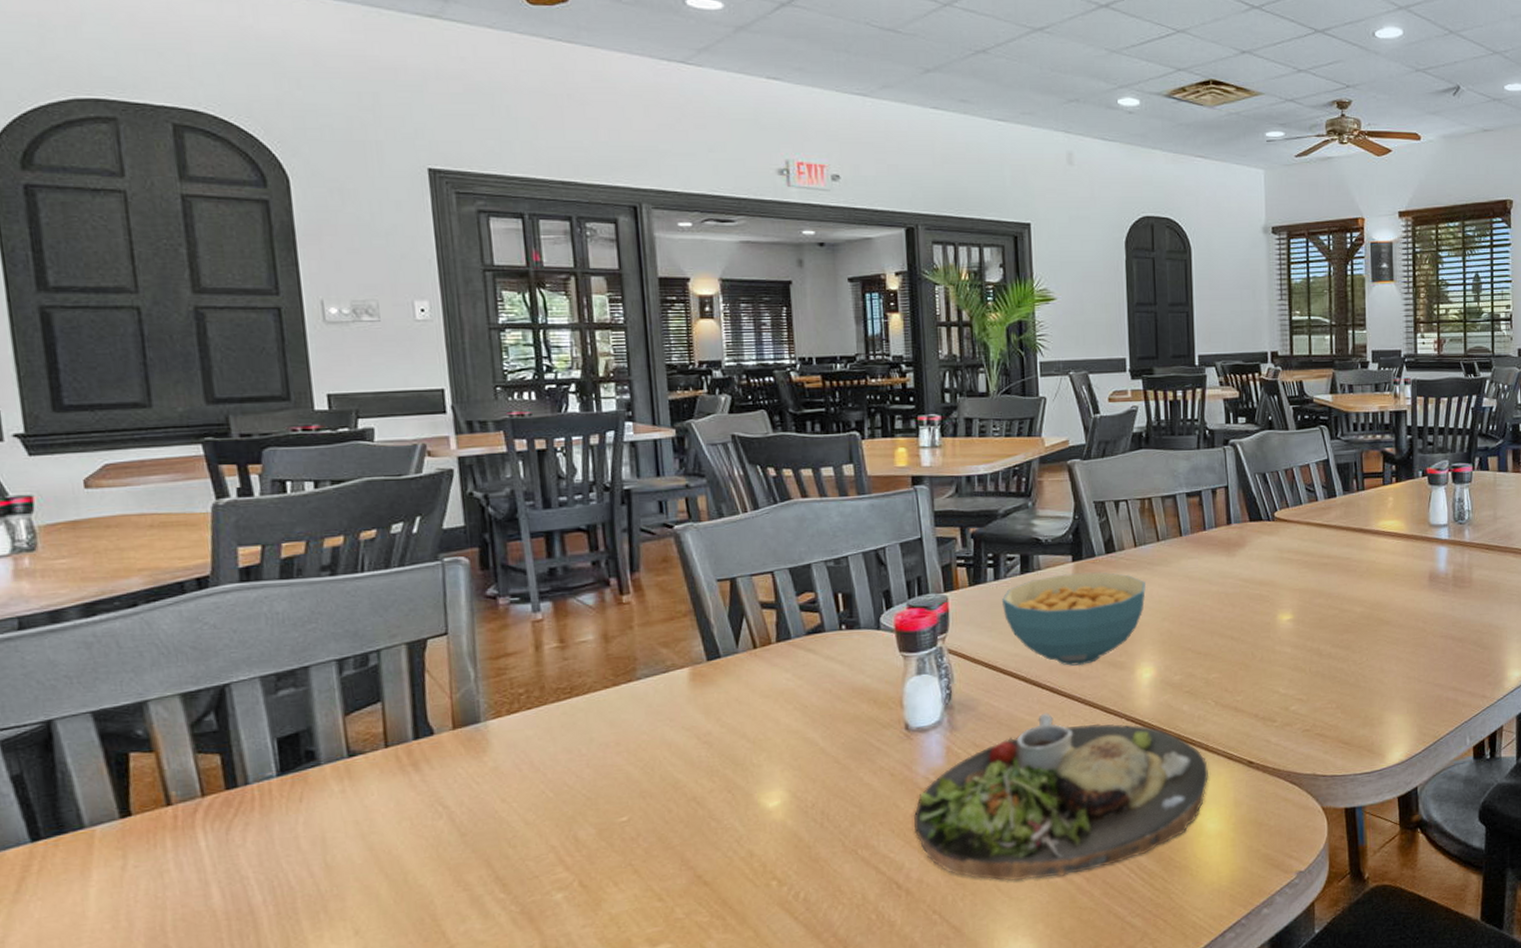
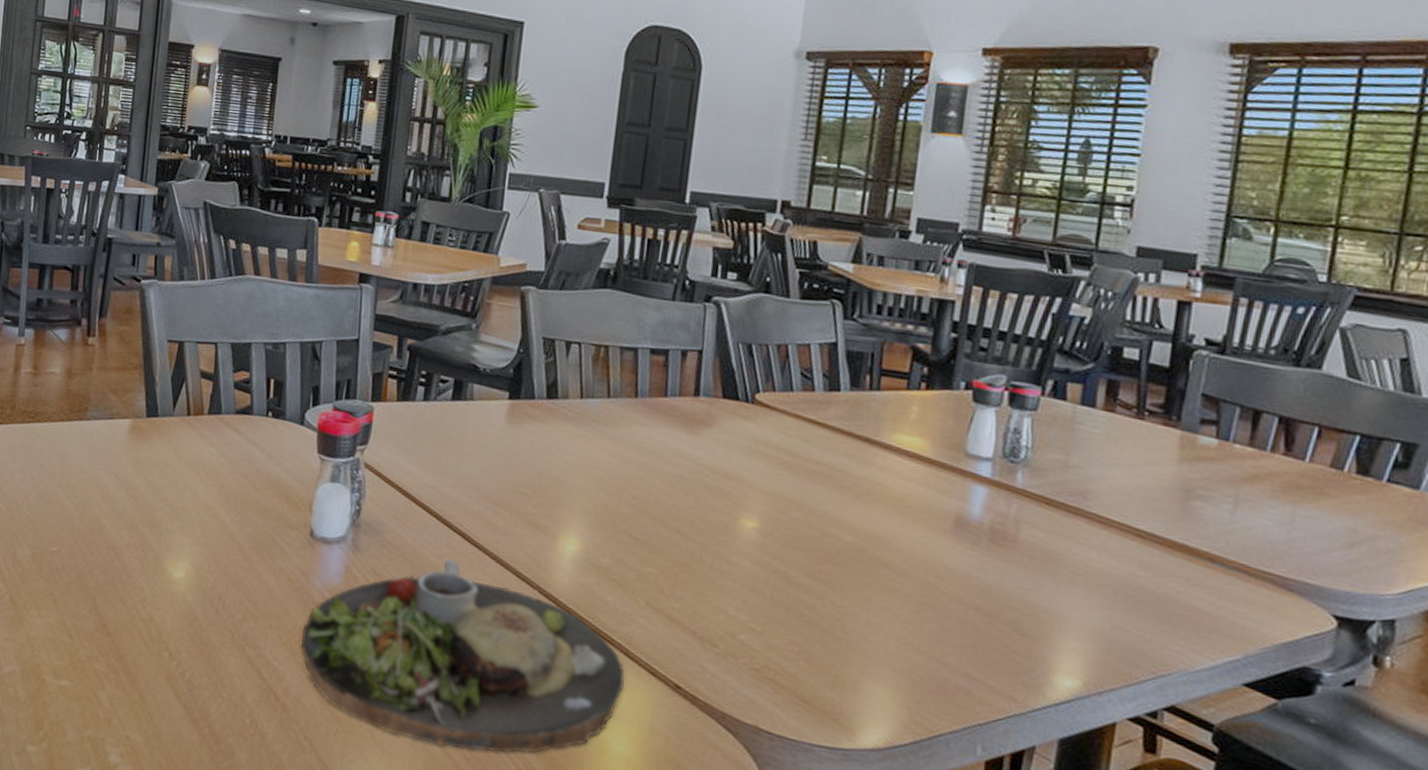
cereal bowl: present [1002,572,1147,666] -> none [427,409,587,518]

